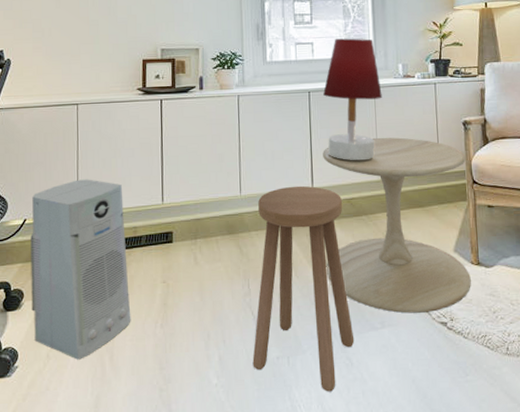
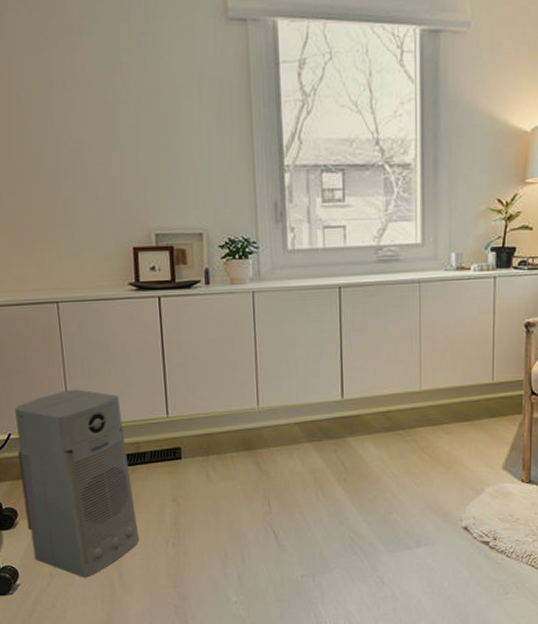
stool: present [252,185,355,392] -> none [274,397,387,609]
table lamp: present [323,38,382,161] -> none [357,220,429,369]
side table: present [323,137,471,314] -> none [355,341,525,533]

